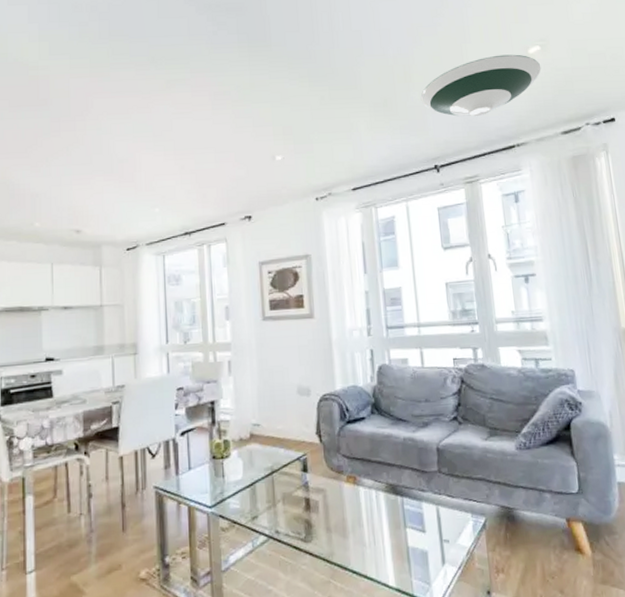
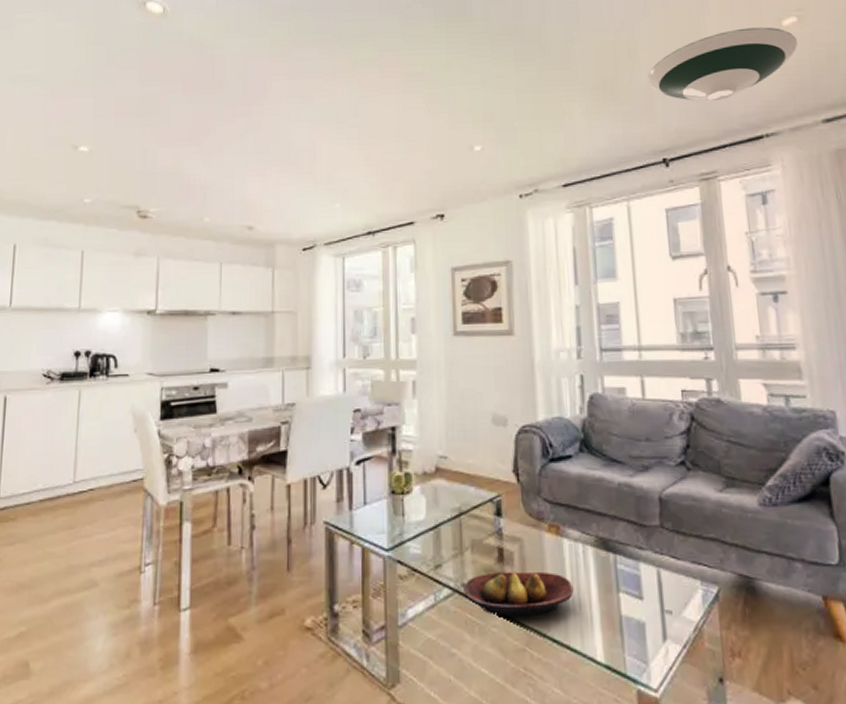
fruit bowl: none [277,516,369,556] -> present [464,571,574,616]

